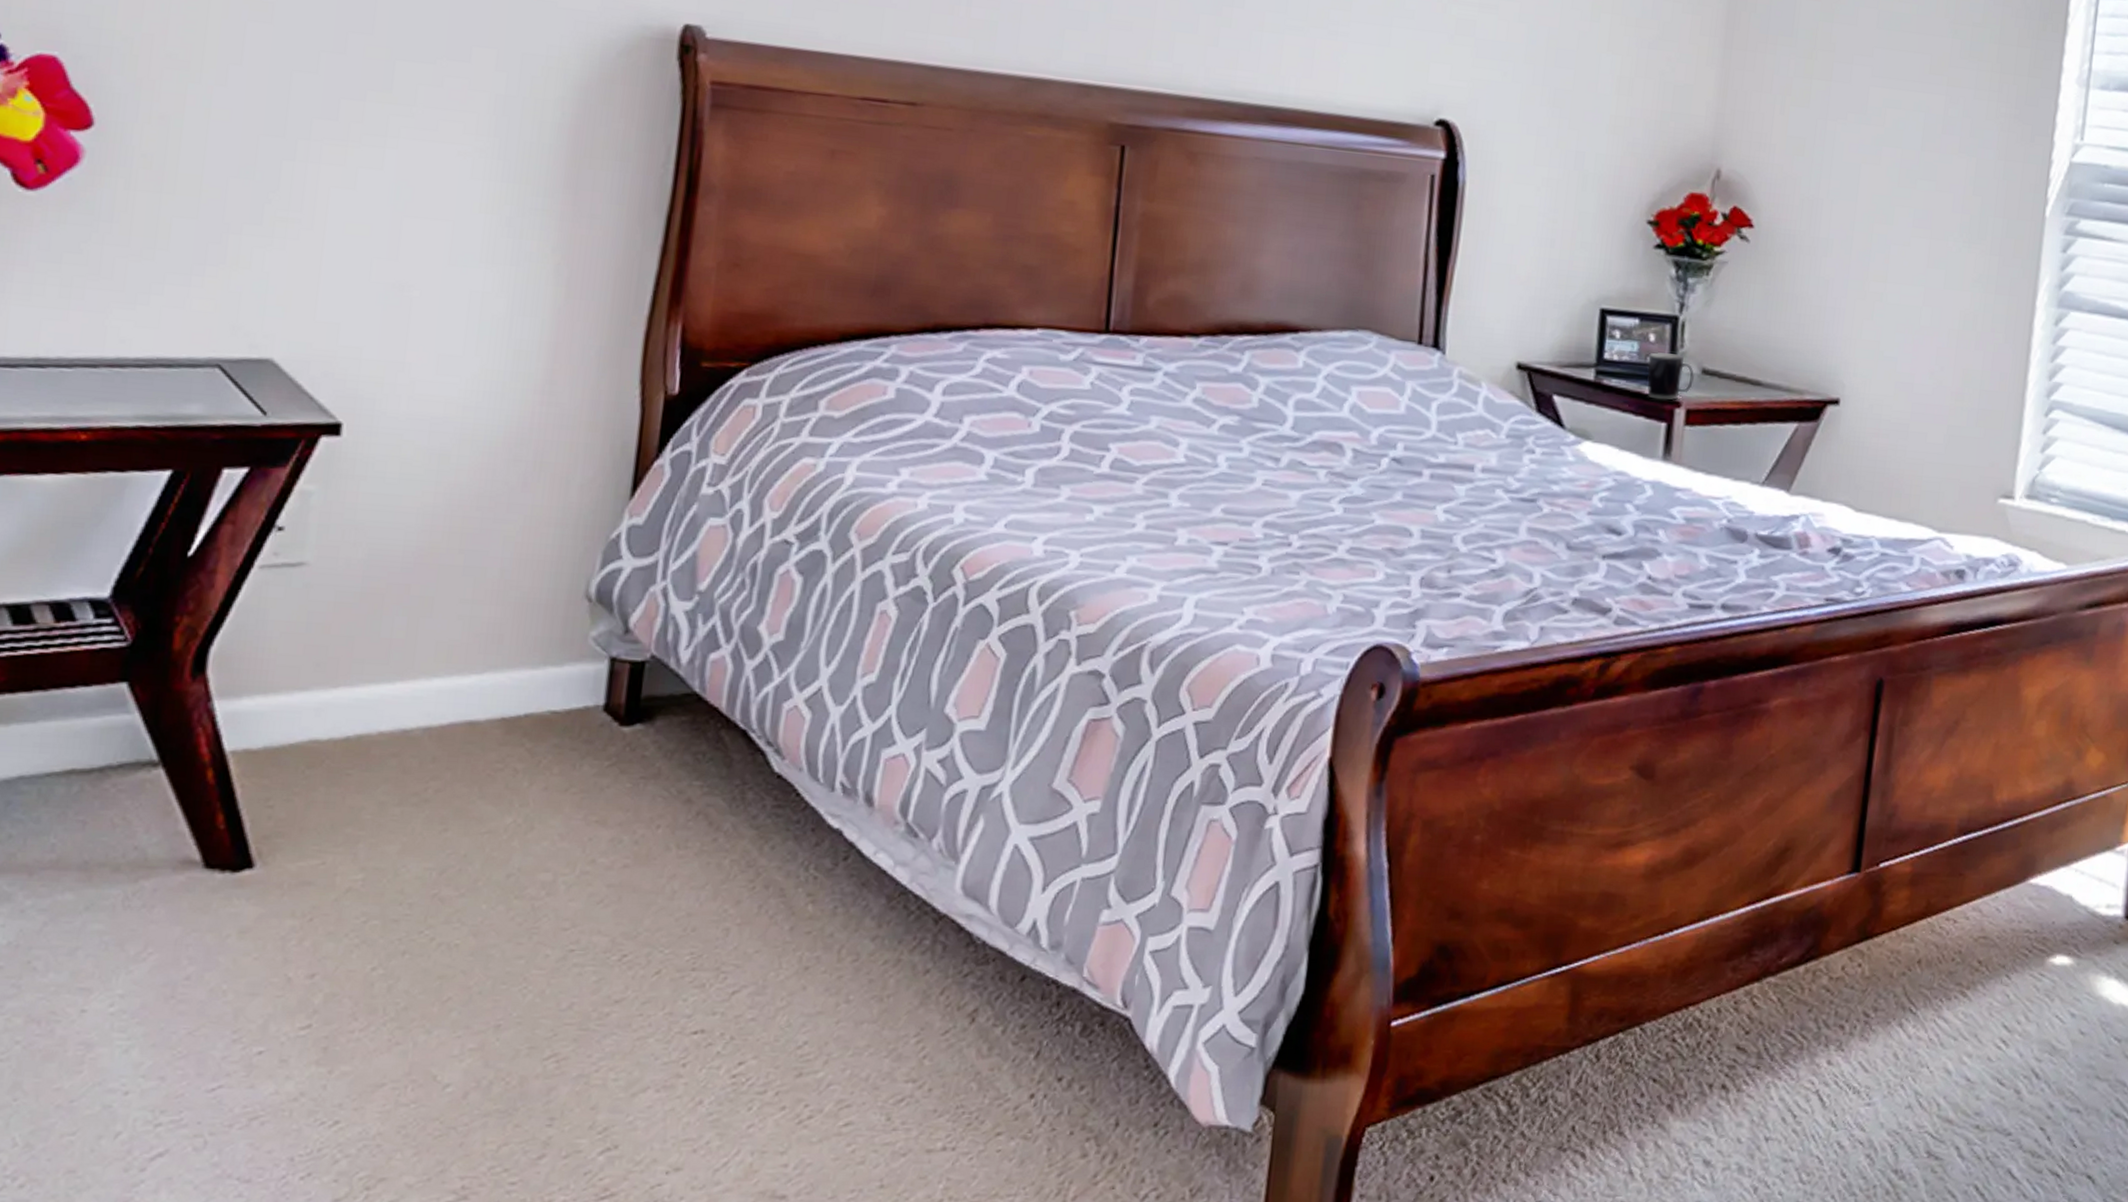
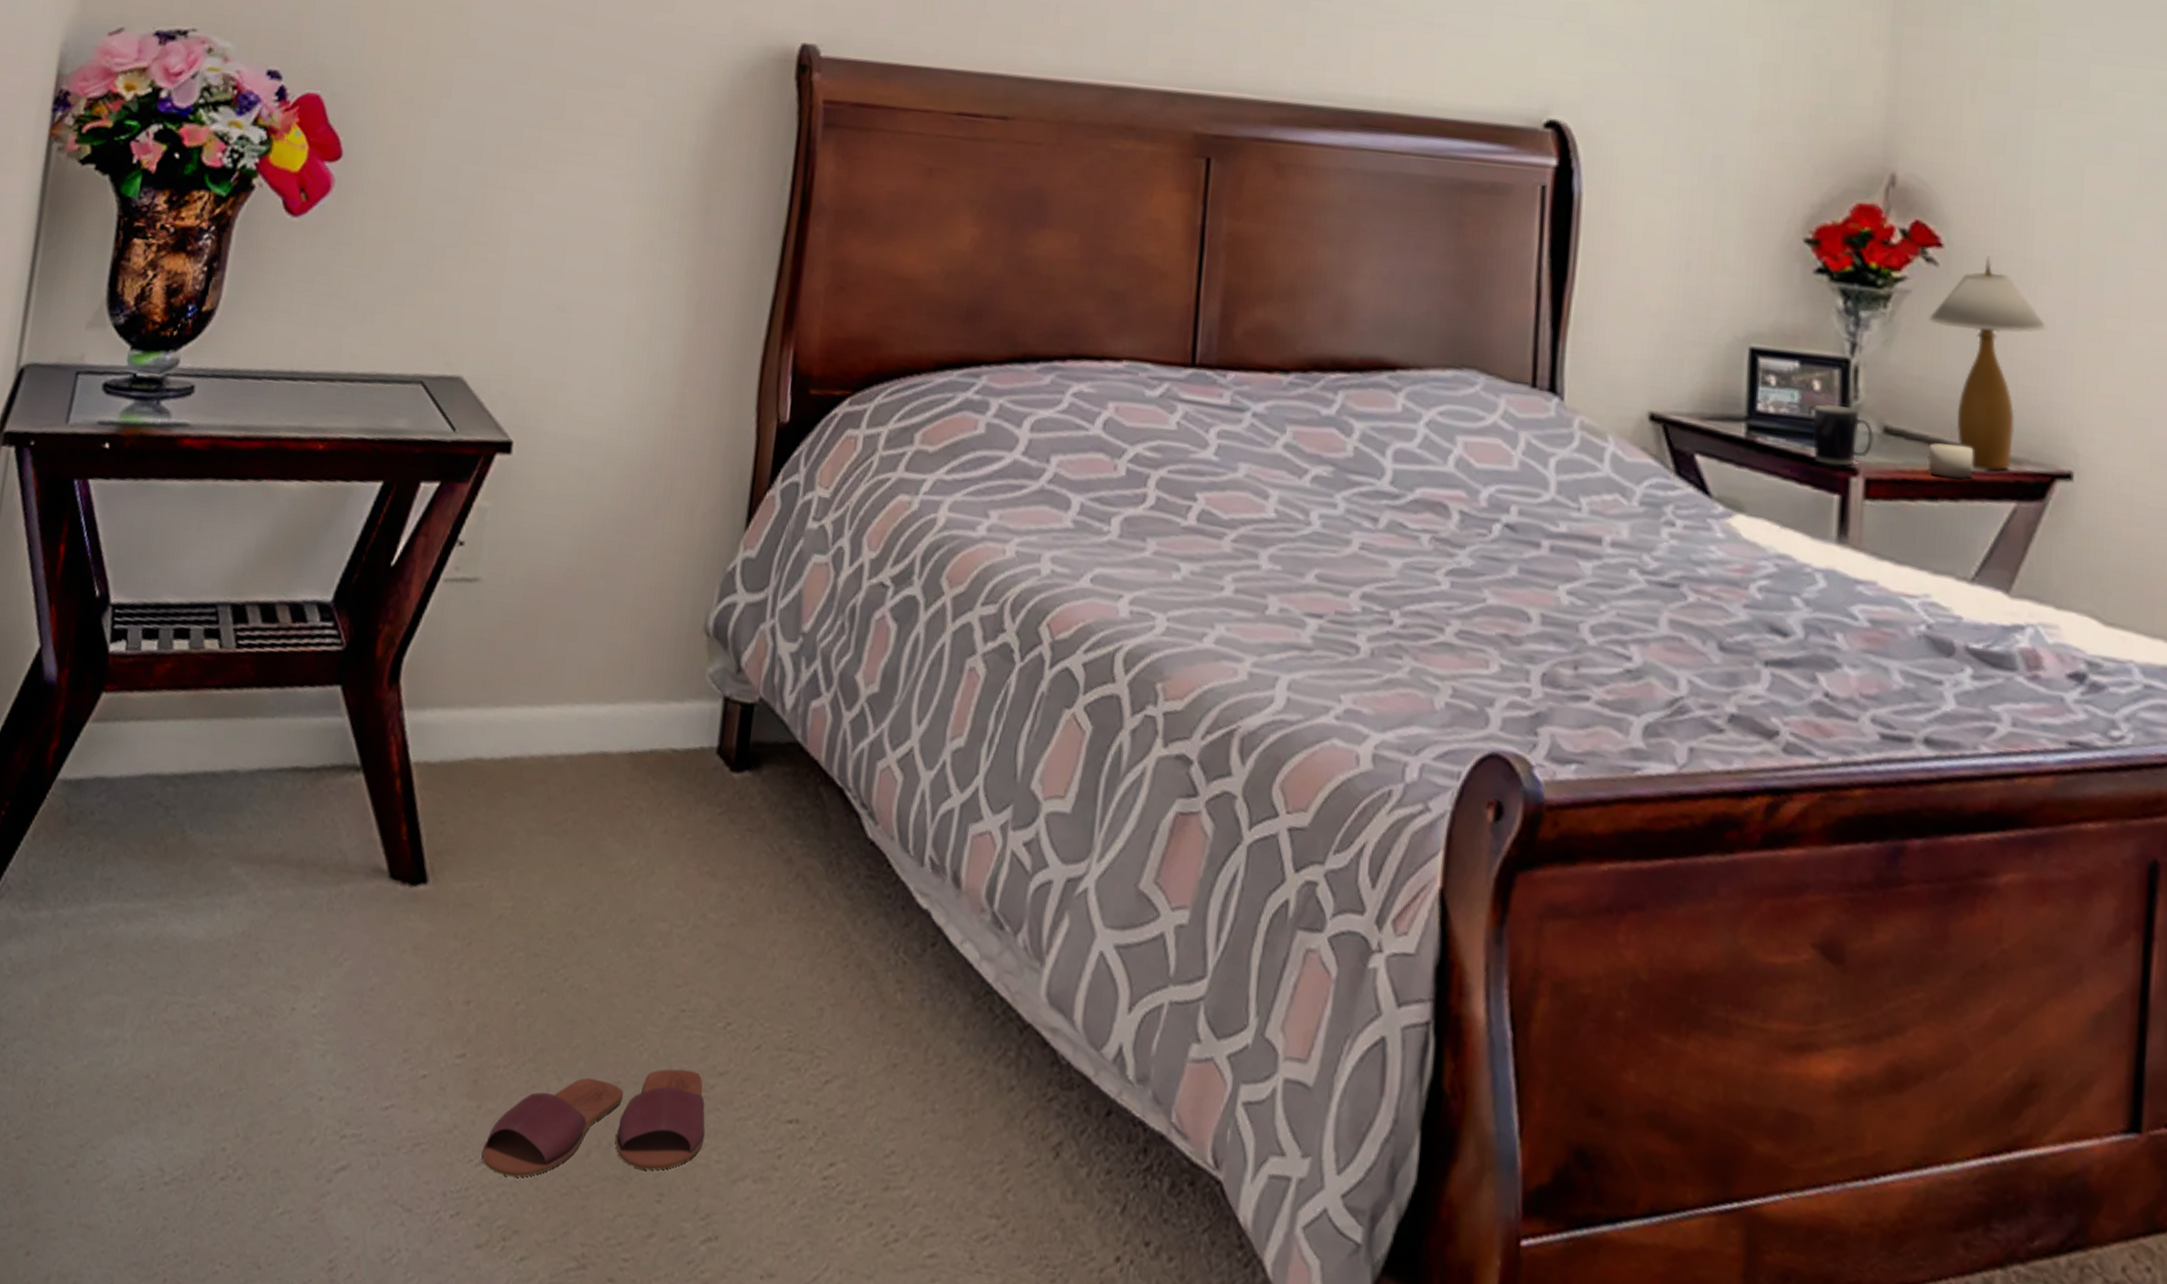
slippers: none [336,1003,601,1131] -> present [481,1068,706,1178]
candle: none [1734,379,1769,407] -> present [1928,442,1974,479]
table lamp: none [1740,235,1829,400] -> present [1928,256,2049,472]

